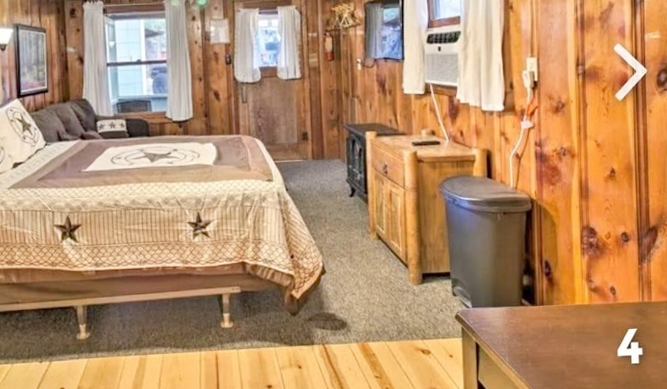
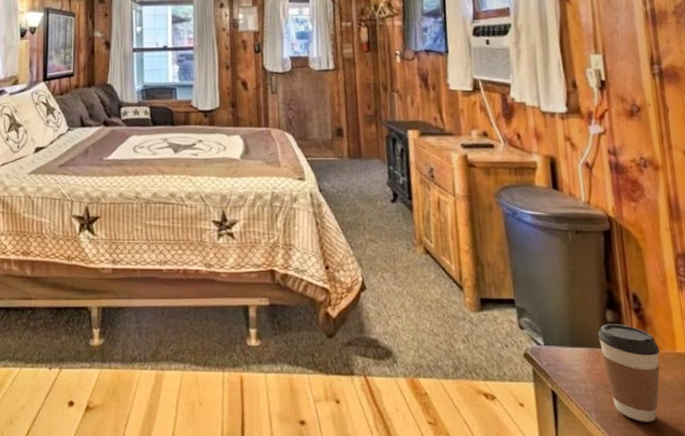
coffee cup: none [515,286,562,361] -> present [597,324,660,422]

